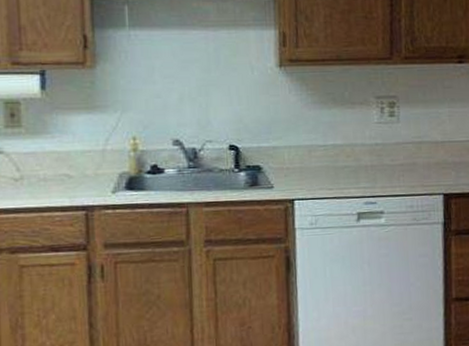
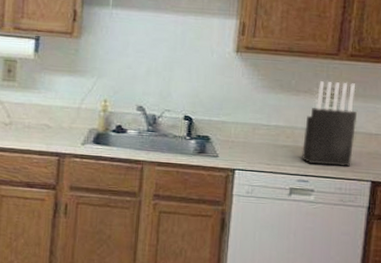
knife block: none [365,88,421,183] -> present [301,81,357,167]

